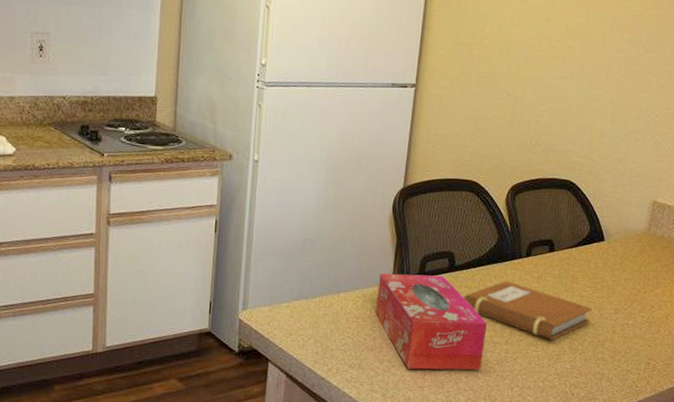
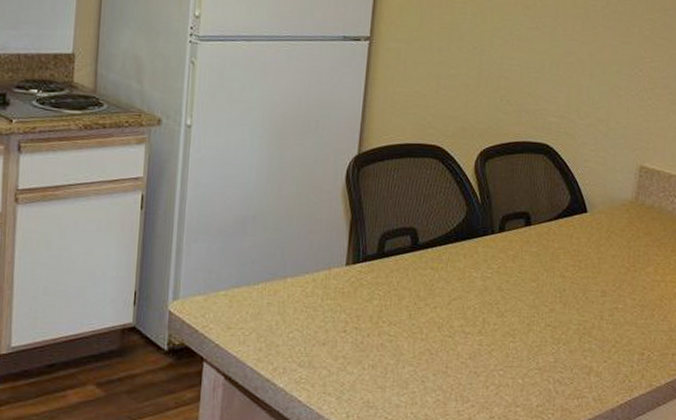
tissue box: present [375,274,487,370] -> none [328,254,457,367]
notebook: present [463,281,592,340] -> none [429,260,576,328]

